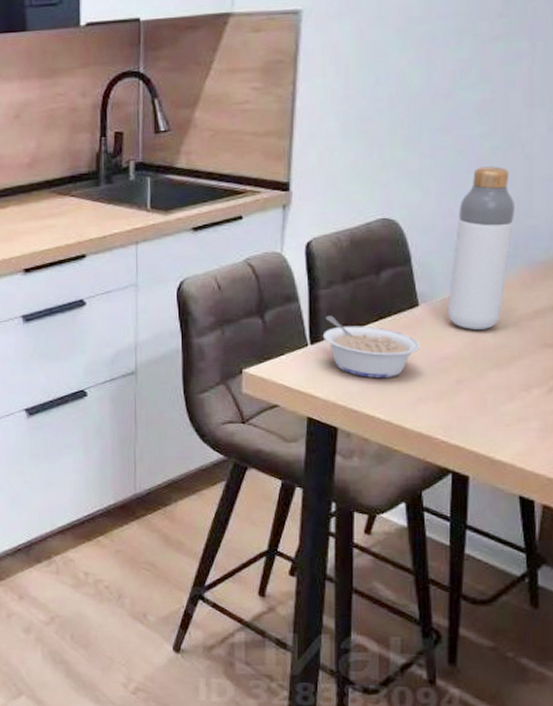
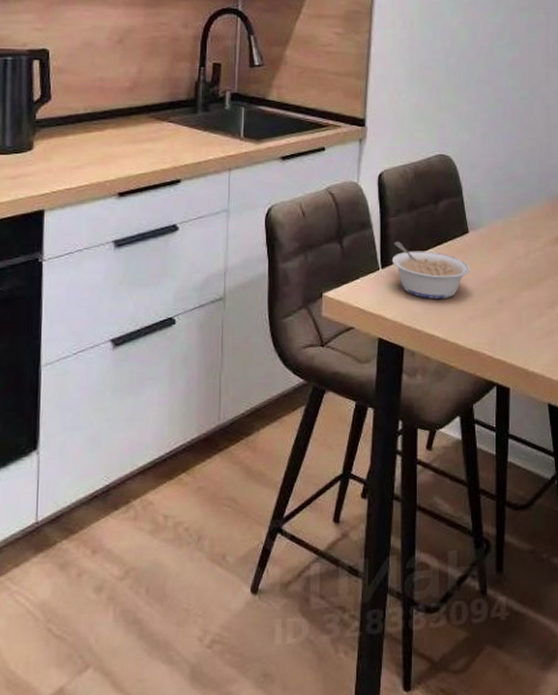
bottle: present [447,166,516,330] -> none [490,114,539,254]

